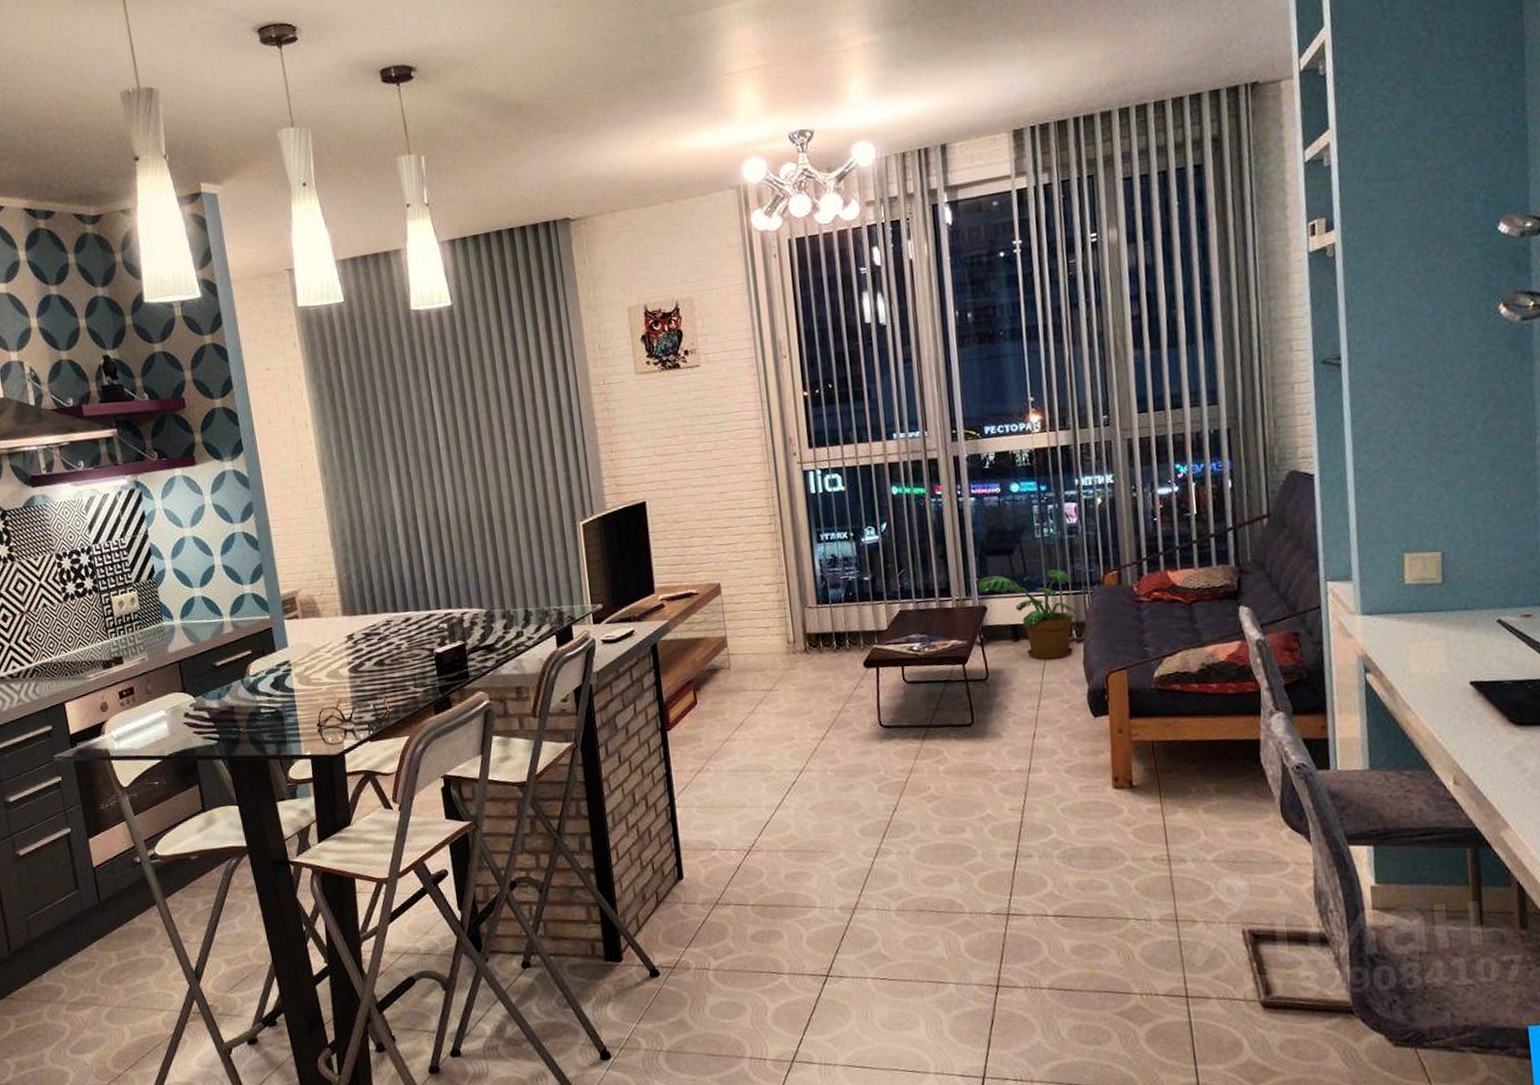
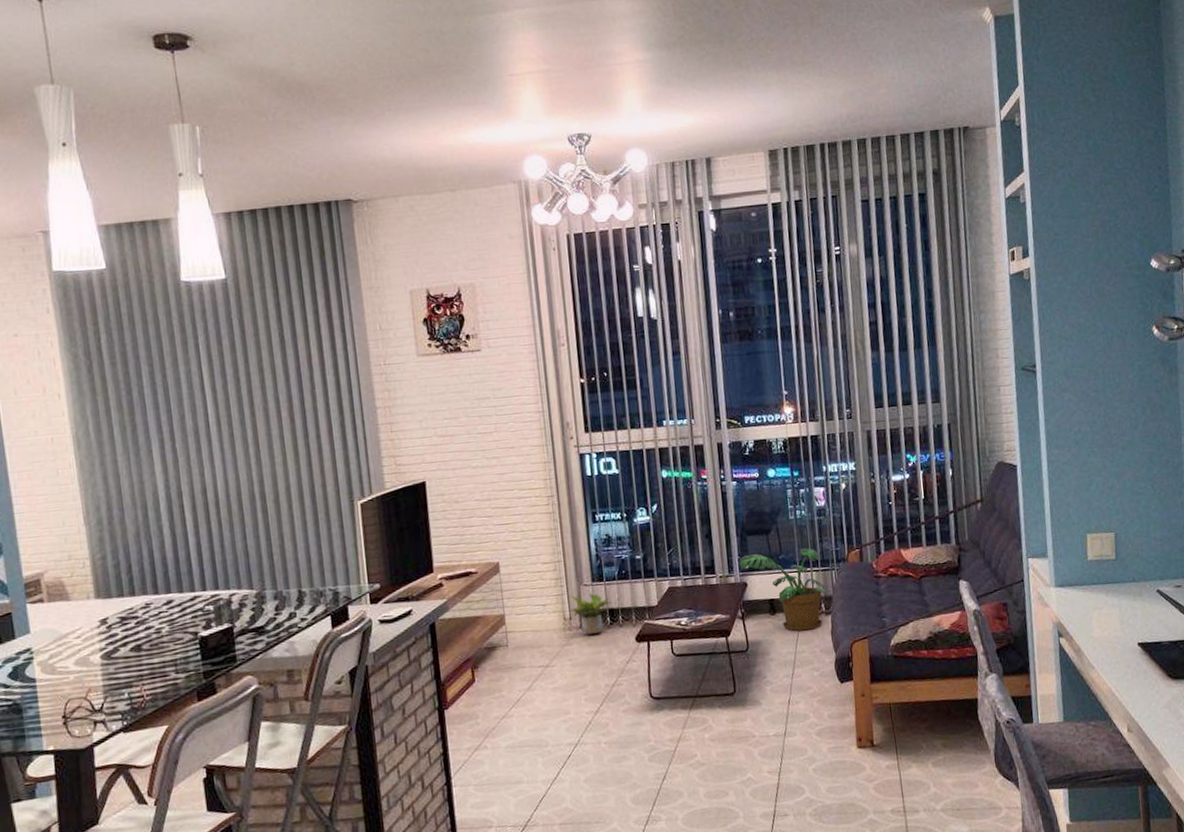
potted plant: none [793,615,839,659] -> present [569,593,613,635]

